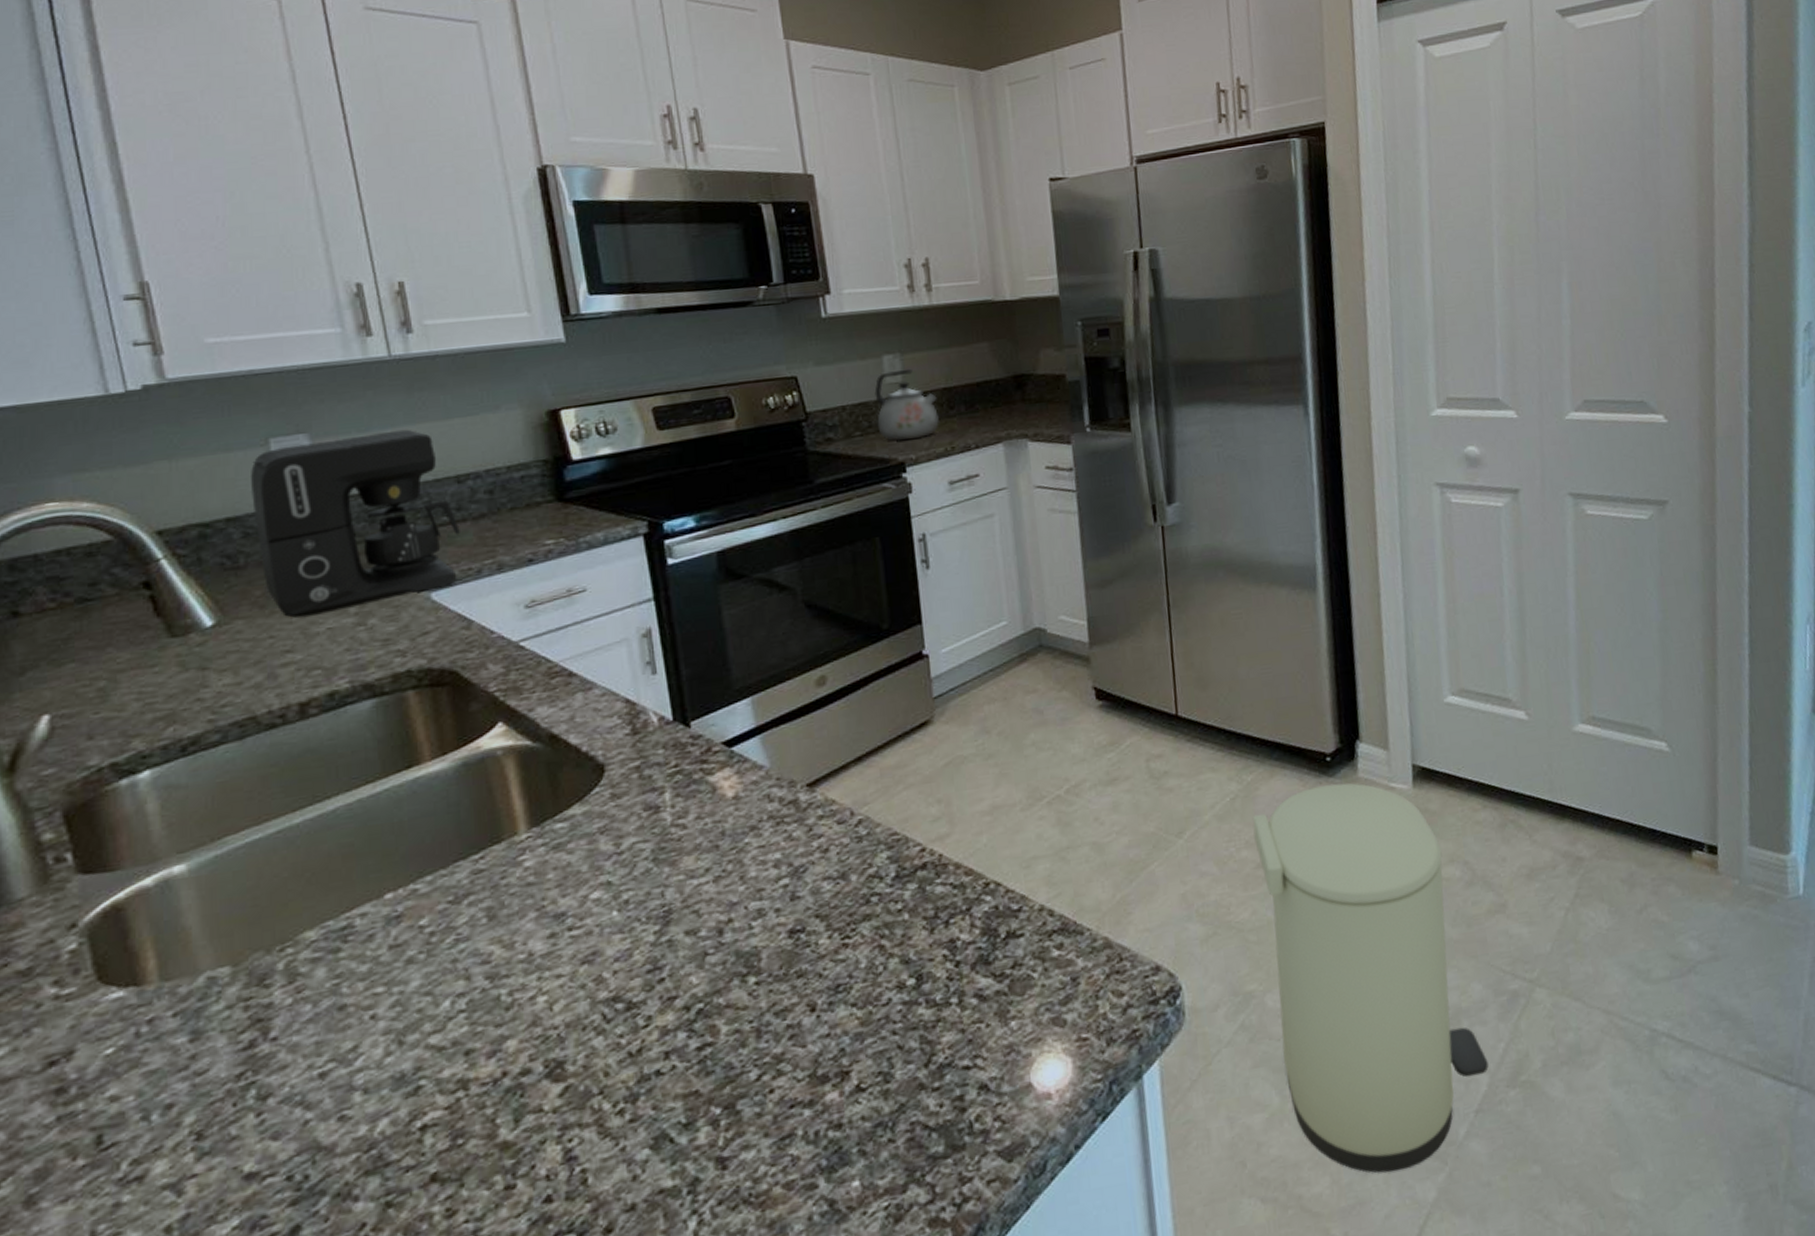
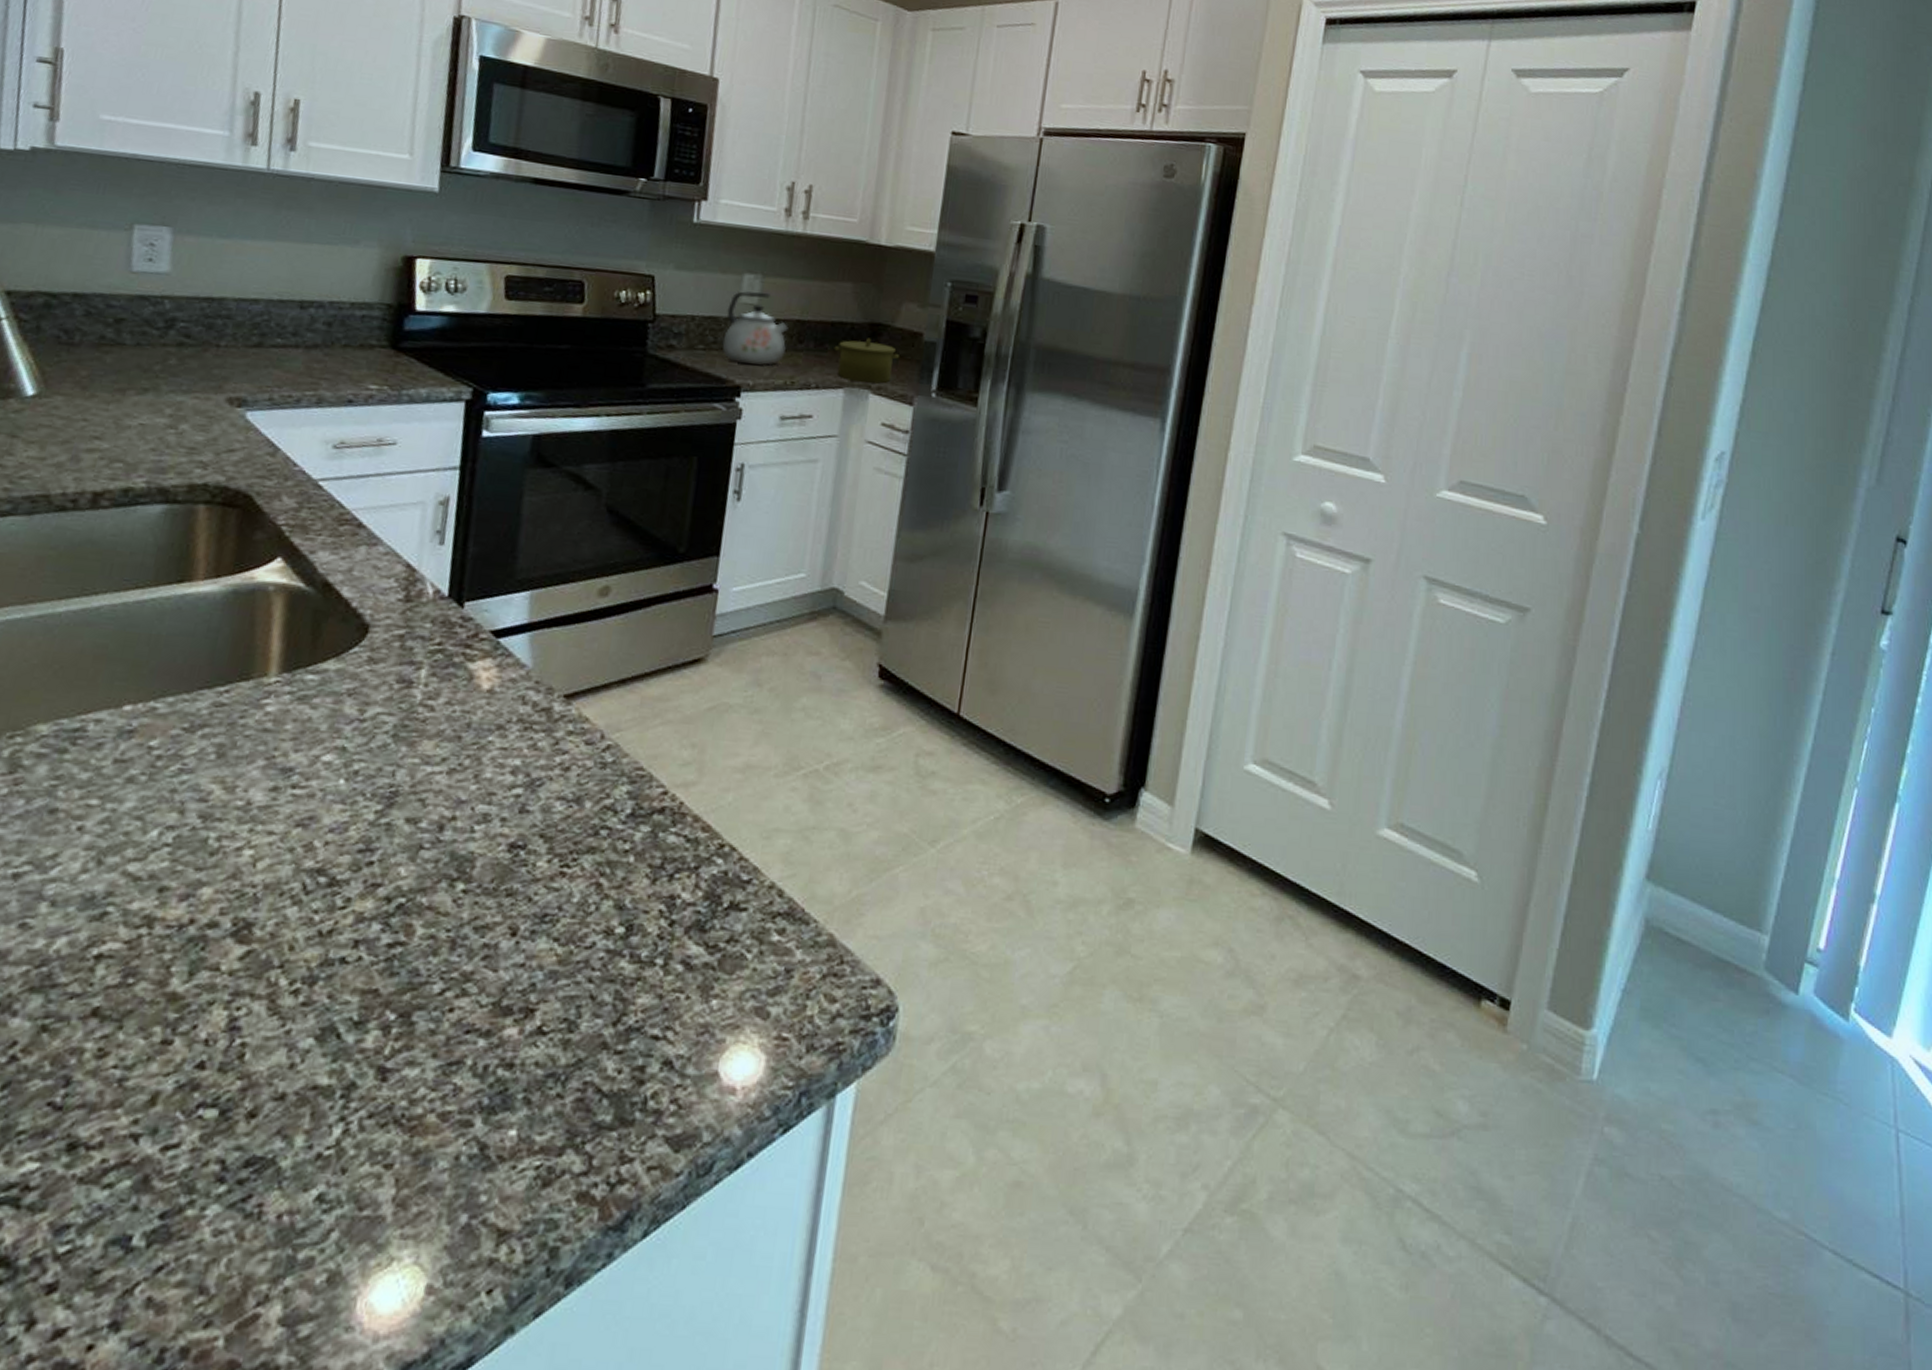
coffee maker: present [251,429,460,619] -> none [93,235,291,409]
cooking pot: none [984,390,1048,434] -> present [834,338,899,384]
pedal bin: present [1252,783,1489,1173] -> none [987,827,1210,1274]

